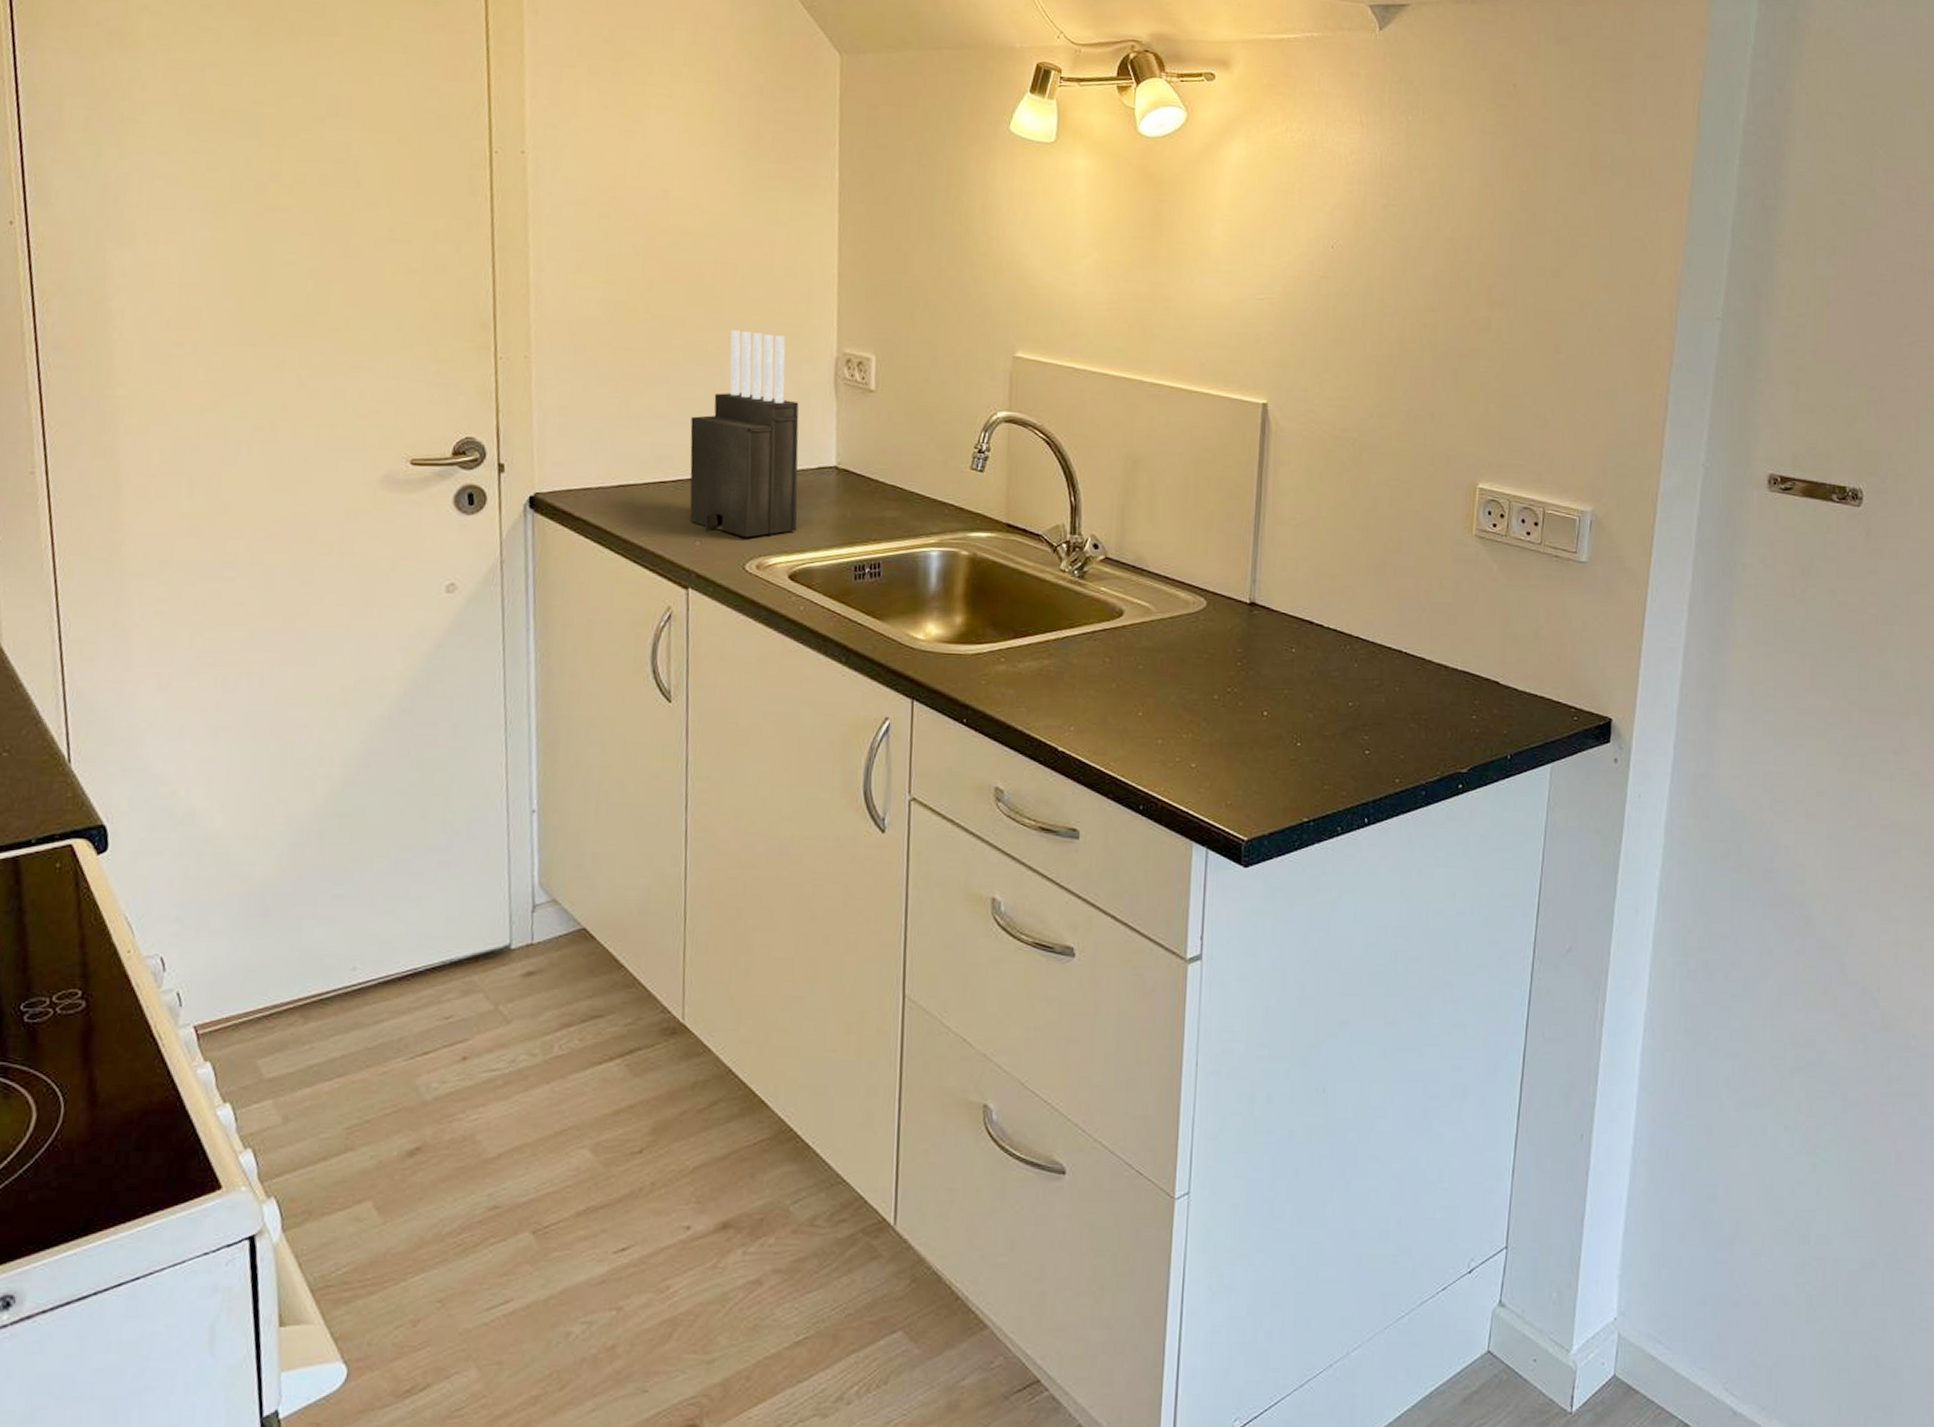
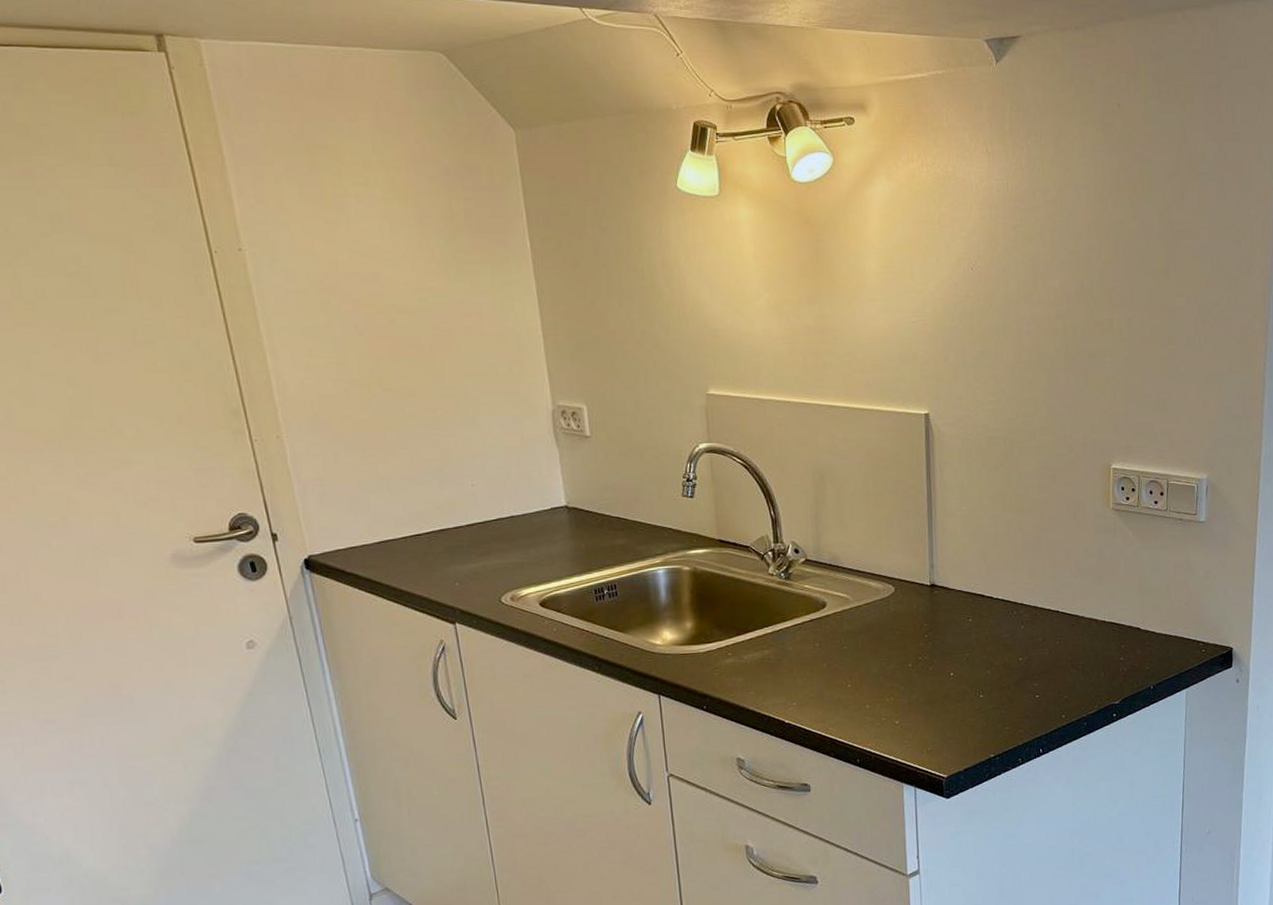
knife block: present [689,330,799,538] -> none [434,394,541,575]

